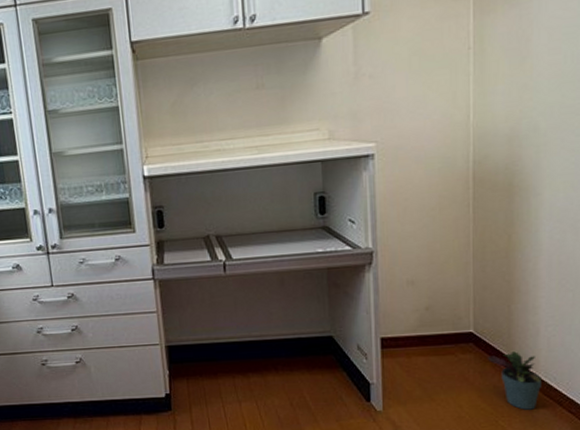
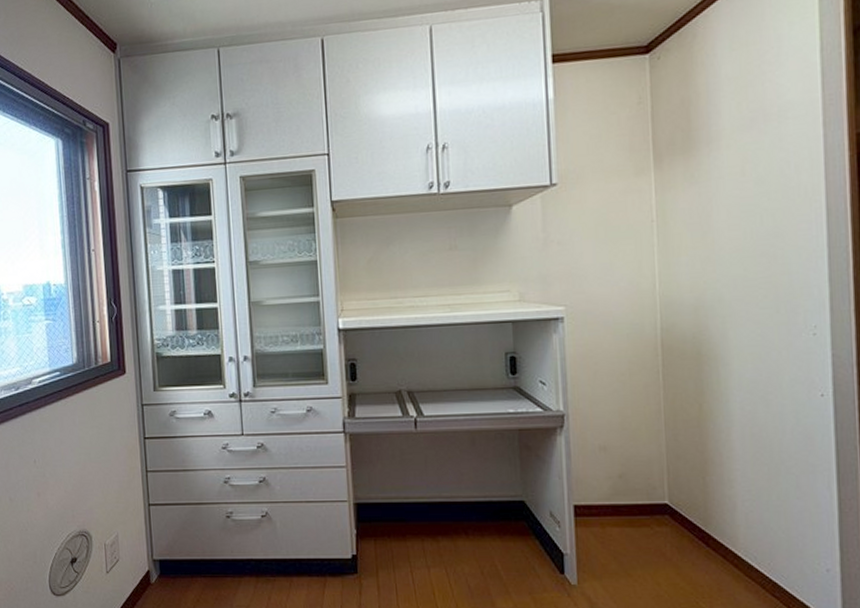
potted plant: present [487,351,541,410] -> none [683,526,742,591]

